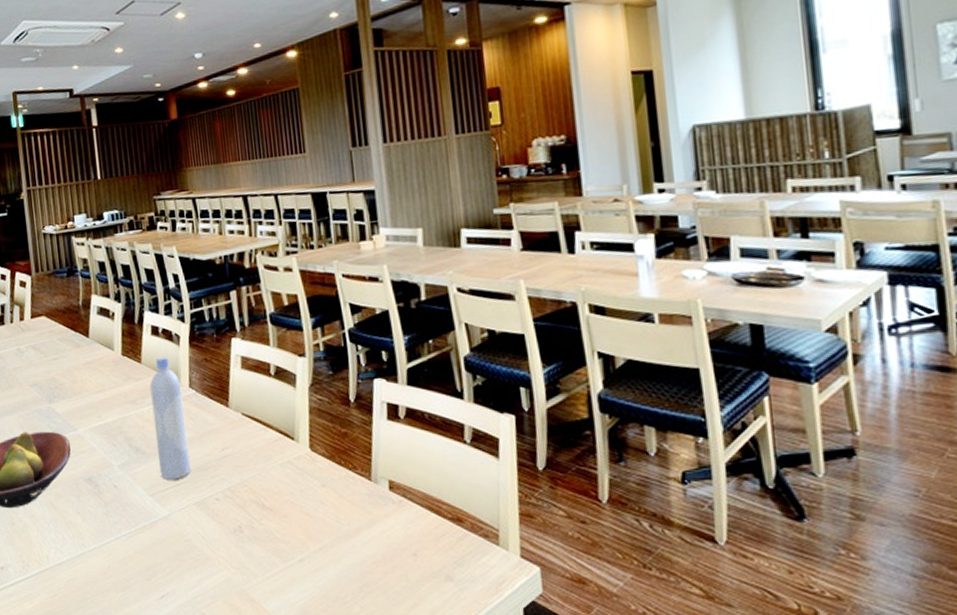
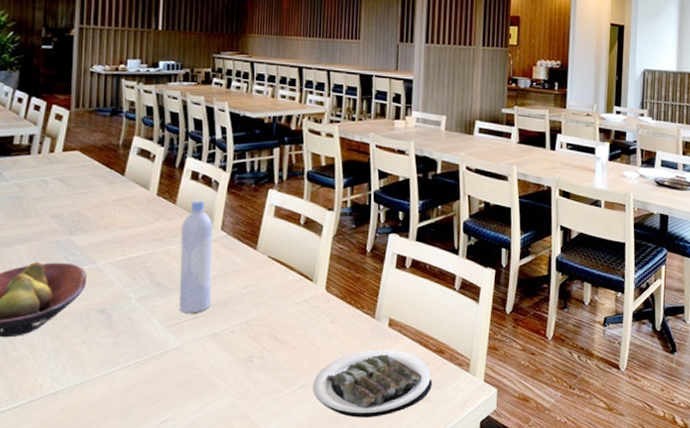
plate: none [312,517,455,599] -> present [313,349,433,418]

